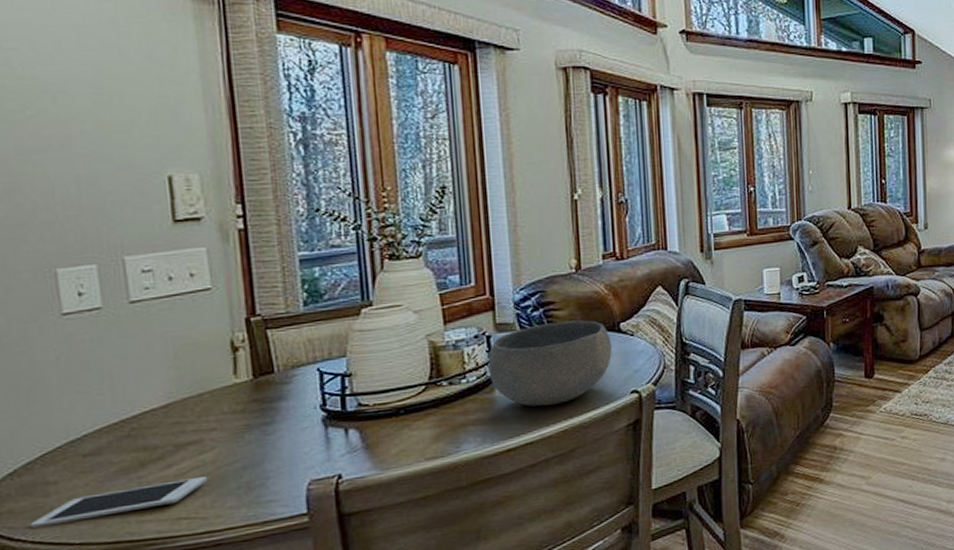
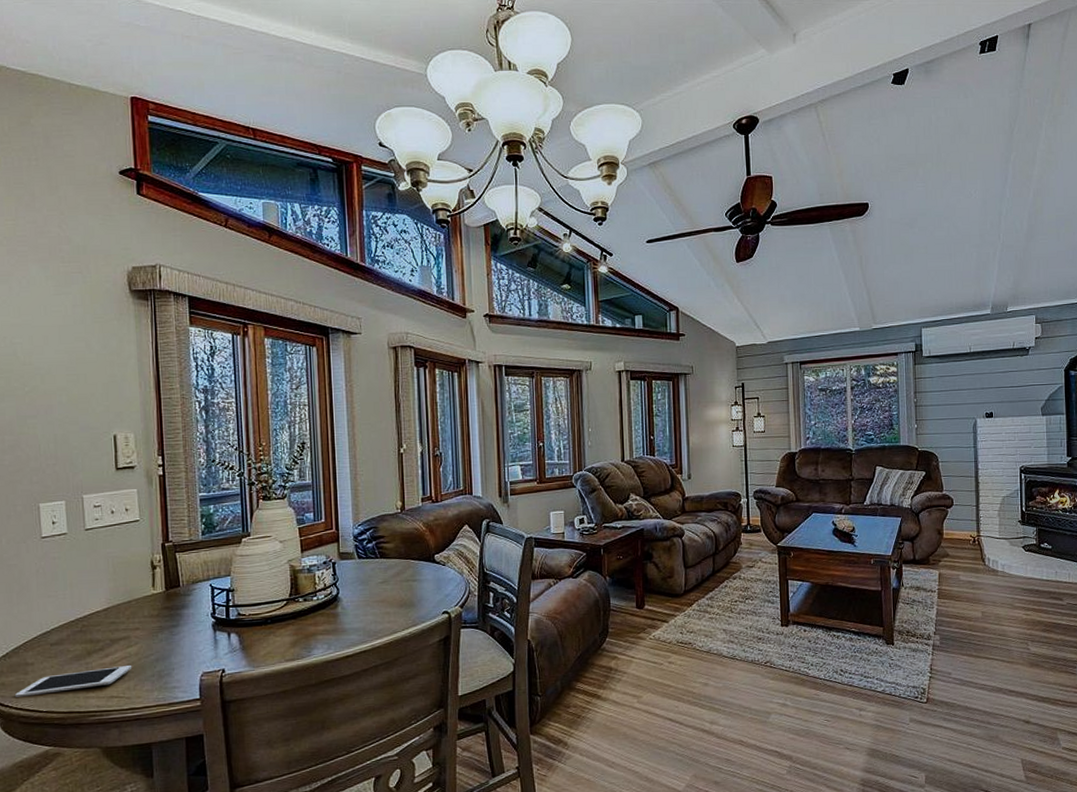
bowl: present [488,320,613,407] -> none [333,551,429,622]

